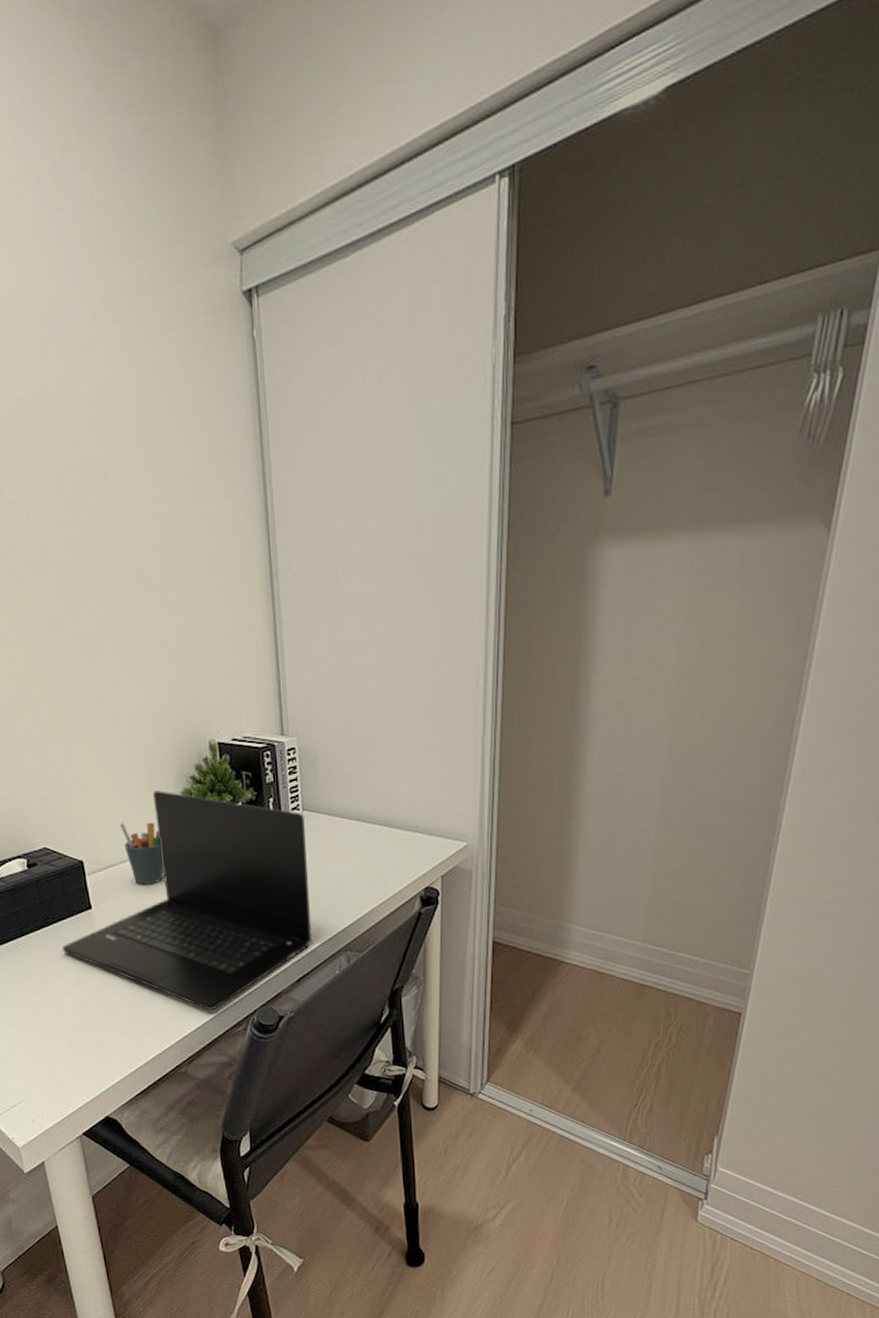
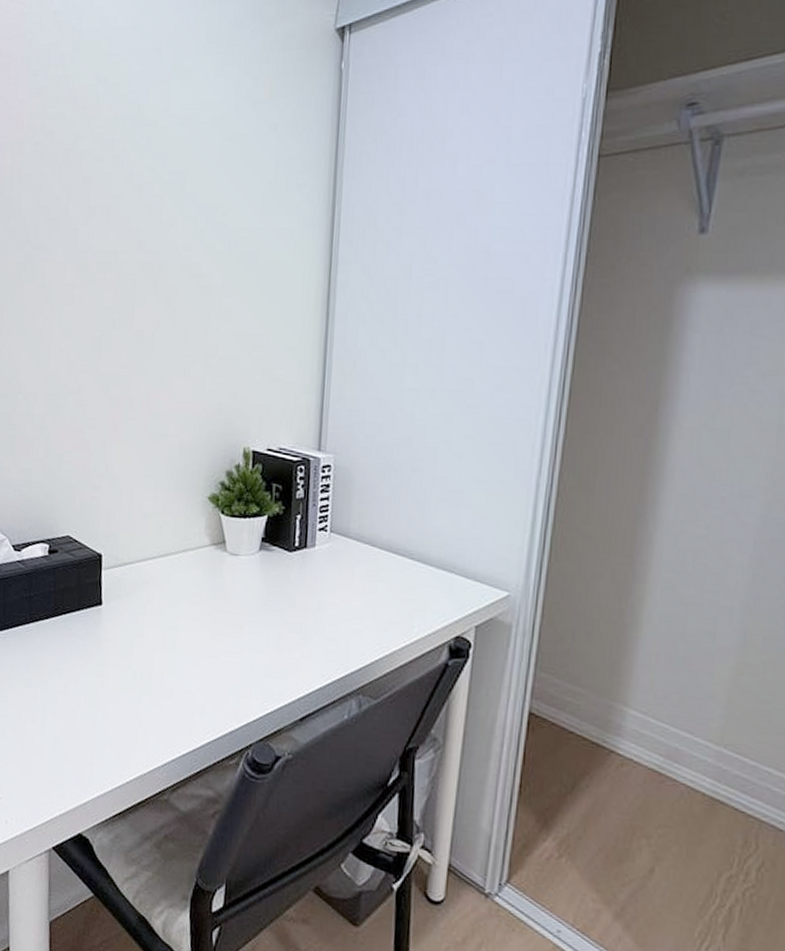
laptop: present [63,791,313,1010] -> none [67,492,331,735]
pen holder: present [119,823,164,885] -> none [143,521,181,589]

